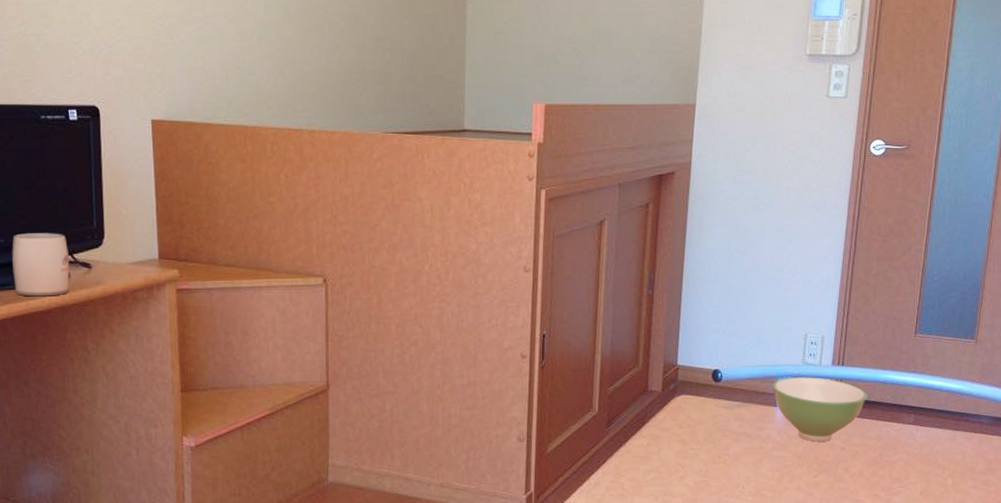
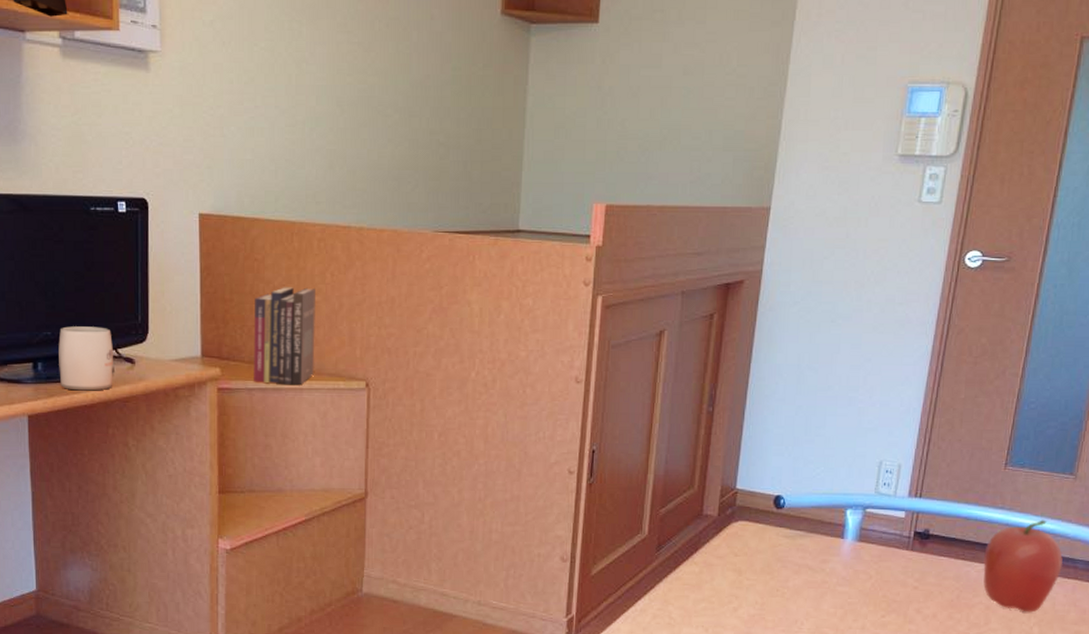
books: none [210,189,272,284] -> present [254,287,315,386]
bowl: present [772,377,868,442] -> none [839,508,948,579]
fruit: none [901,380,970,466] -> present [983,519,1063,613]

